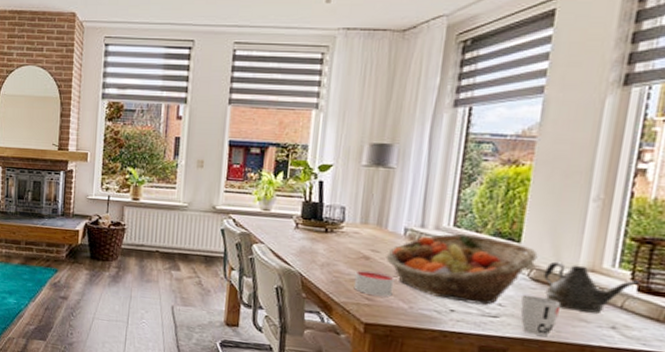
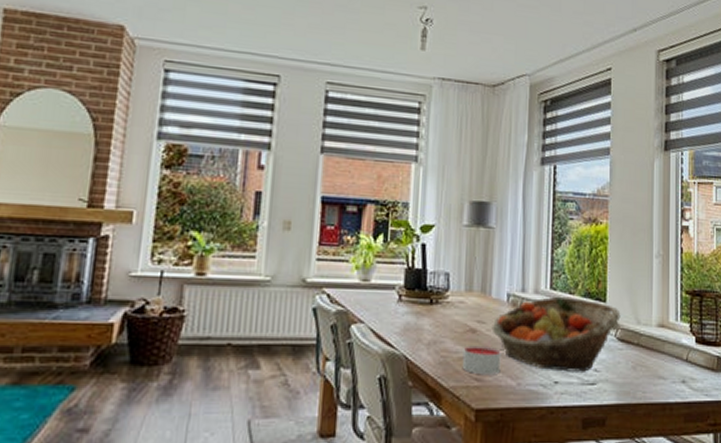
cup: present [520,294,560,336] -> none [611,356,642,398]
teapot: present [543,261,643,314] -> none [627,319,698,369]

